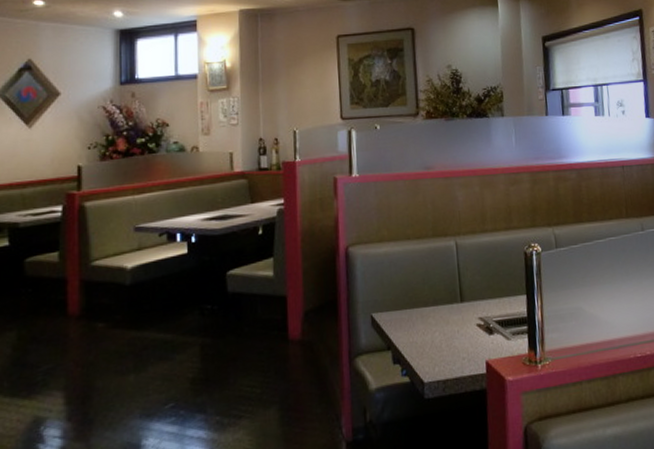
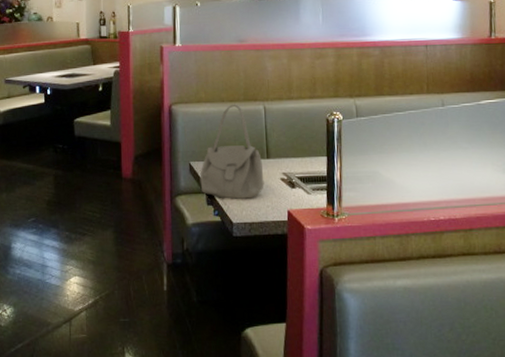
handbag: none [384,241,459,354] -> present [200,104,264,199]

